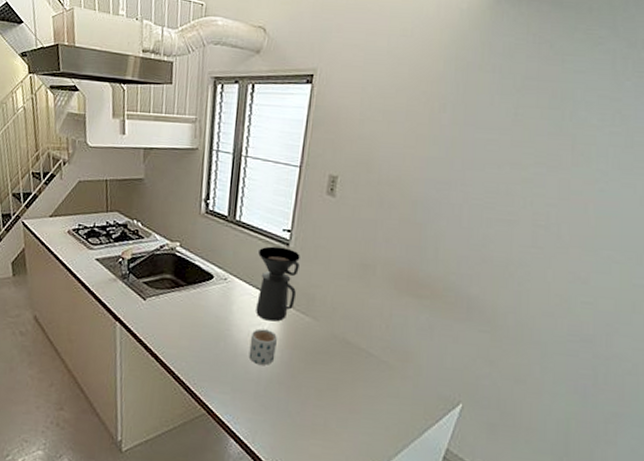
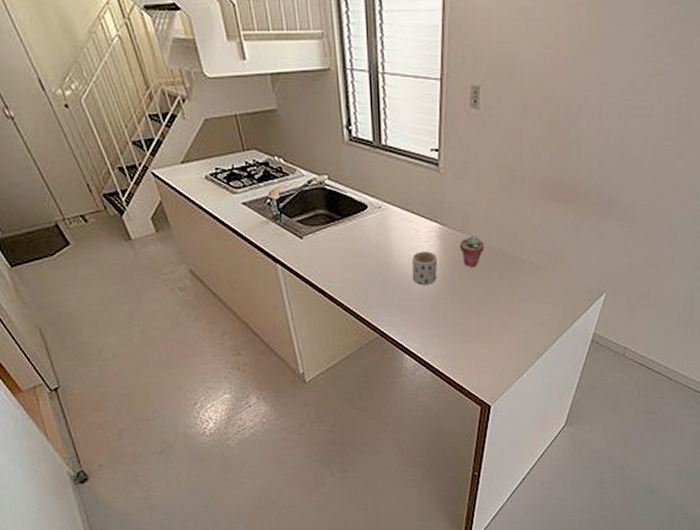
coffee maker: present [256,246,300,322] -> none [409,168,451,243]
potted succulent: none [302,319,329,353] -> present [460,234,485,267]

